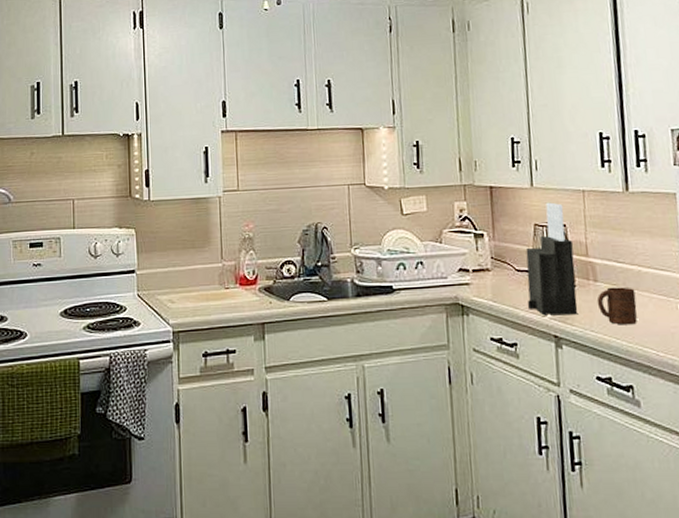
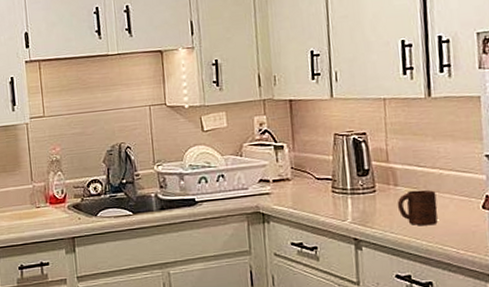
knife block: present [525,202,577,315] -> none [325,111,377,219]

